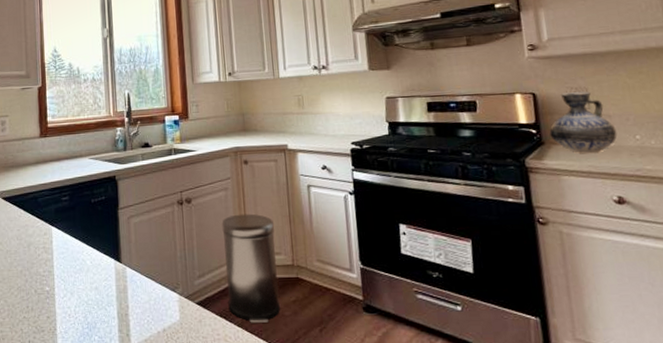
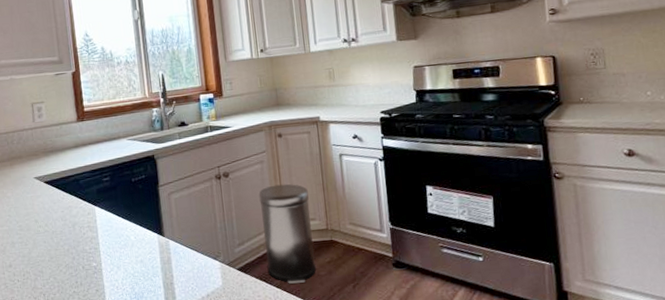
ceramic jug: present [549,91,618,154] -> none [567,52,630,111]

